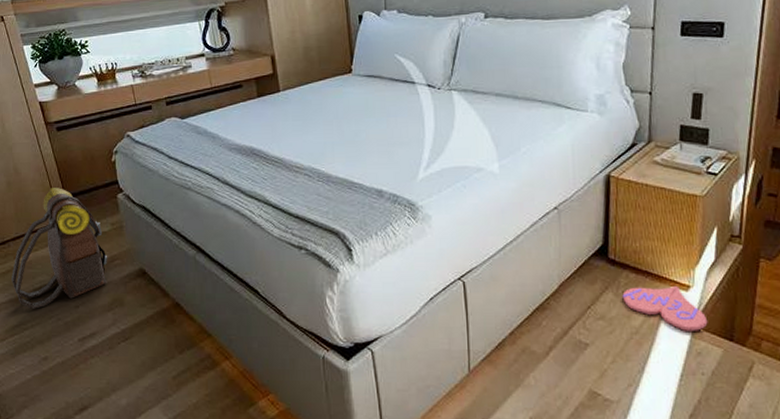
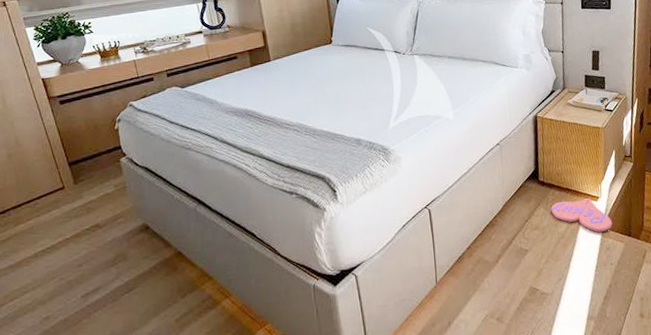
backpack: present [12,188,108,309] -> none [12,156,112,272]

